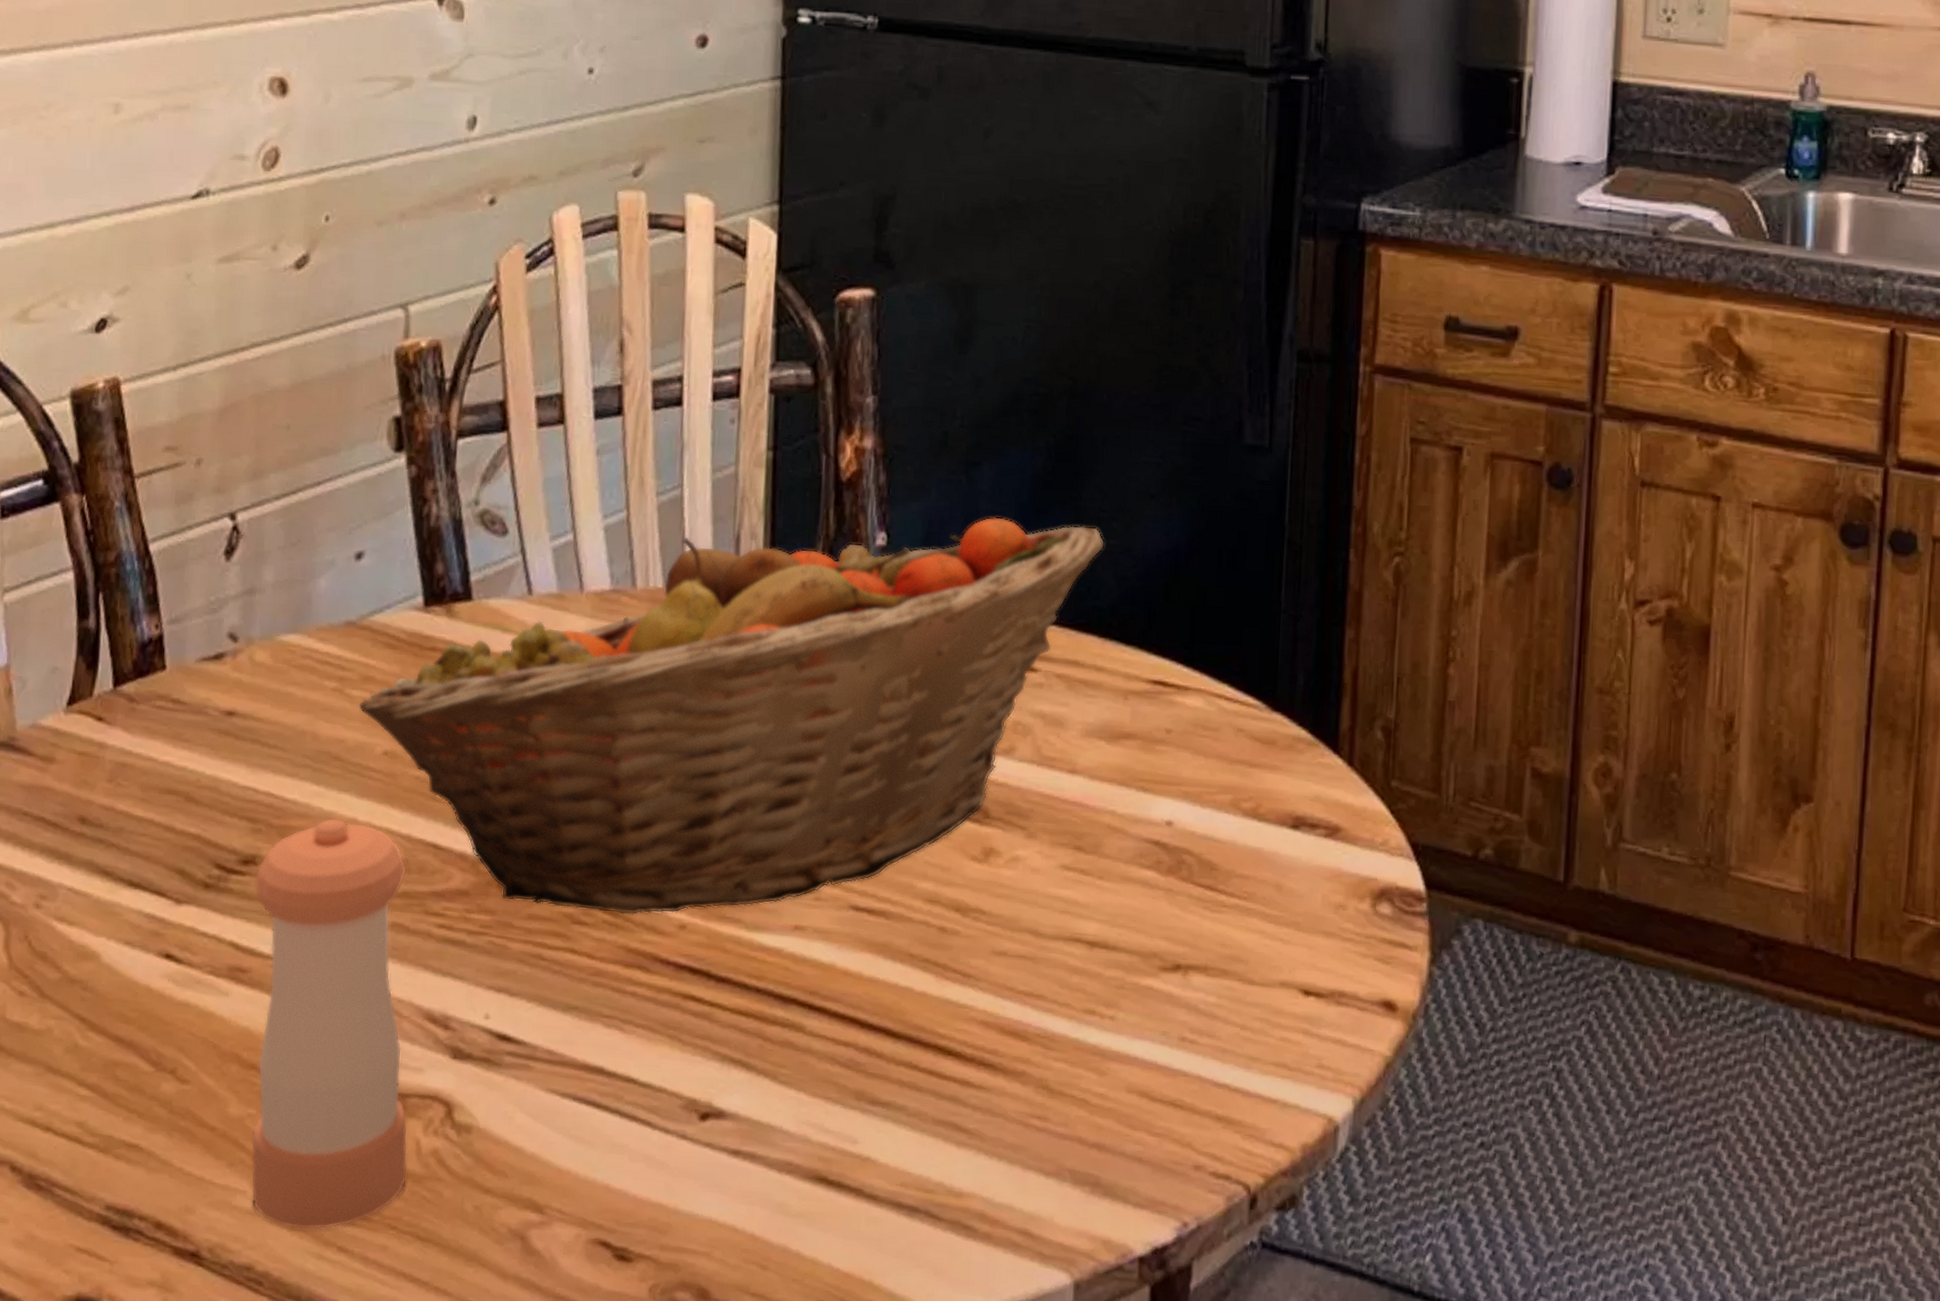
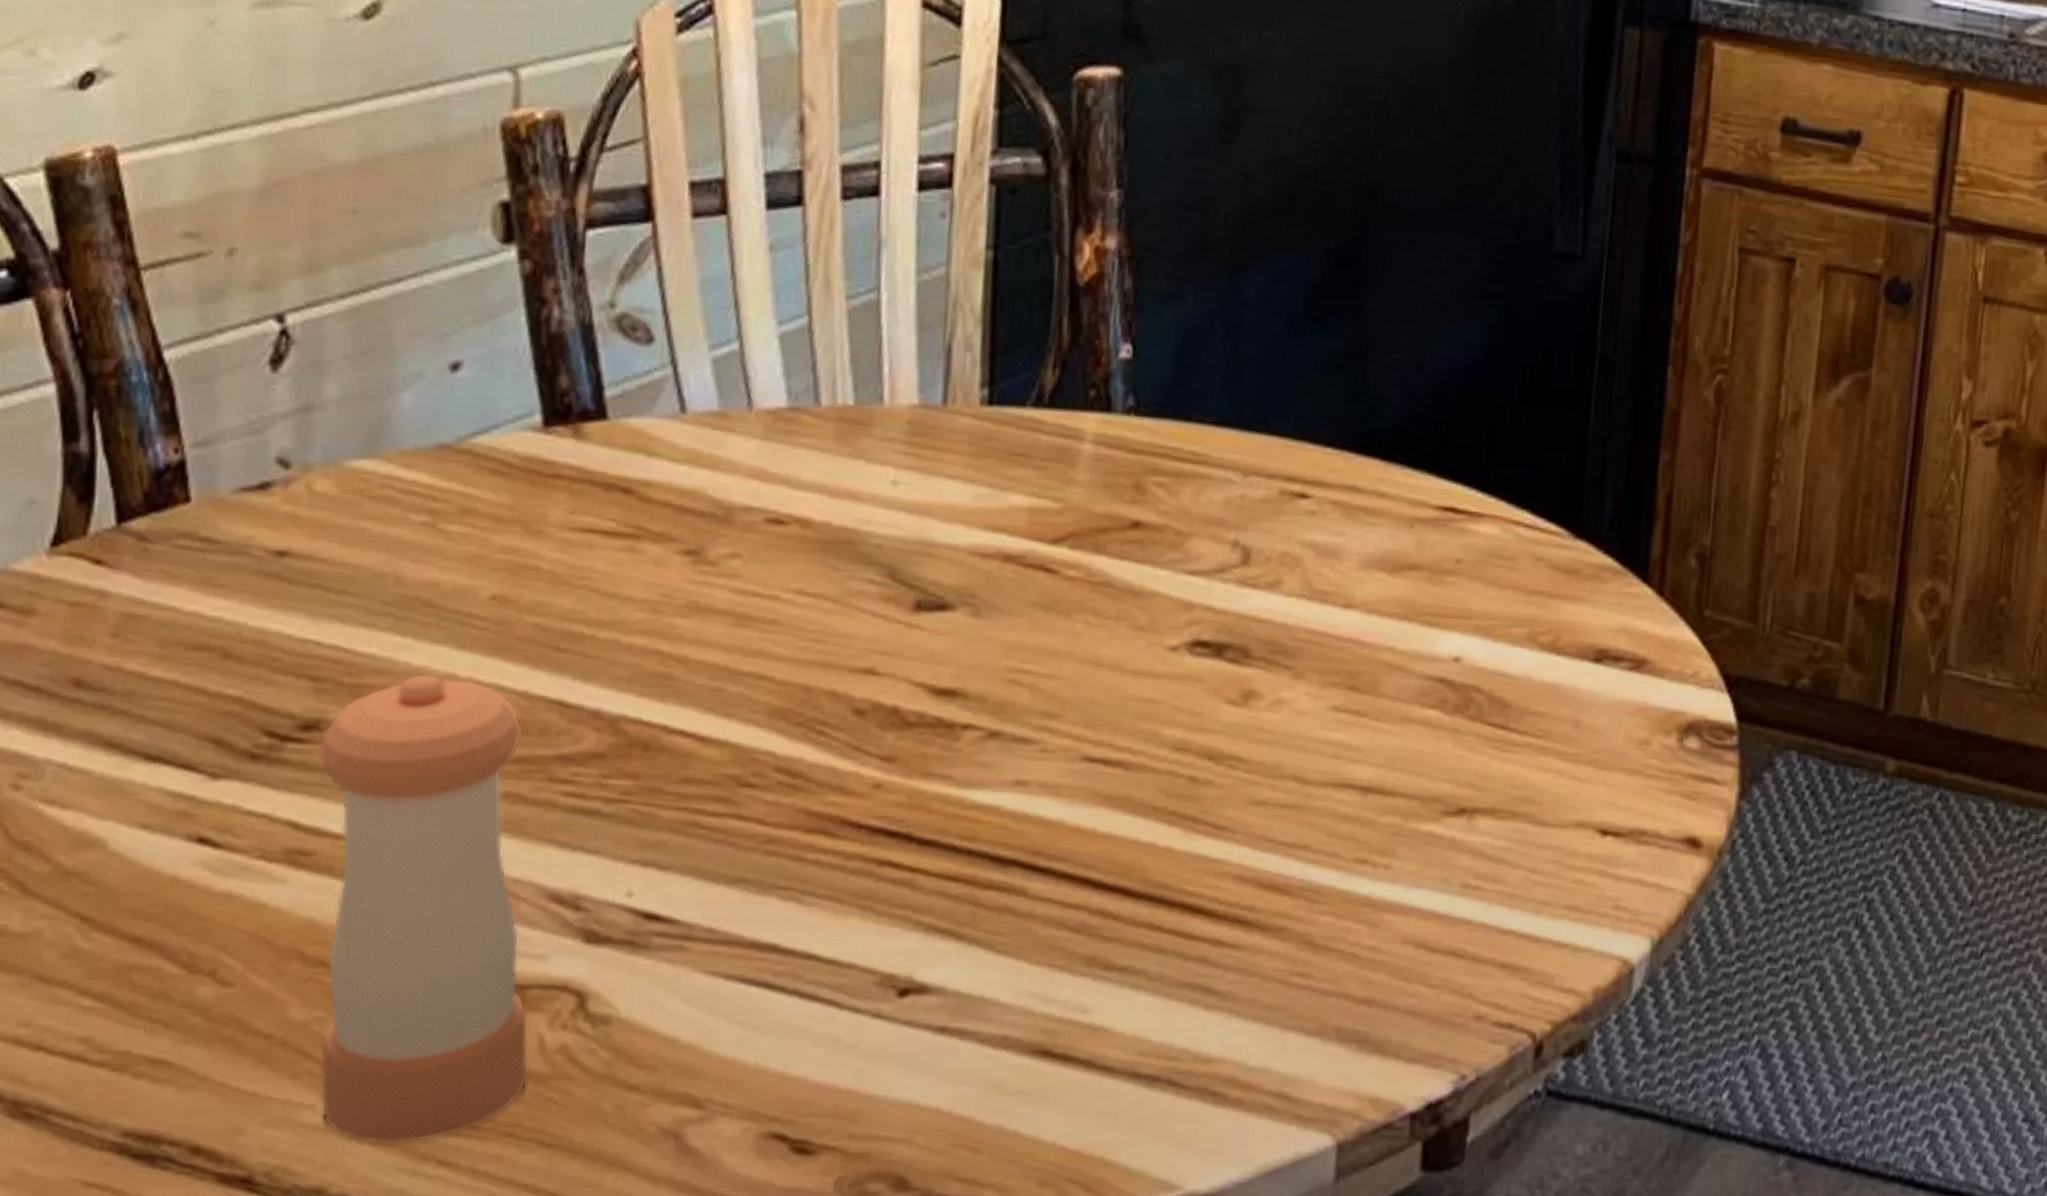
fruit basket: present [359,517,1105,915] -> none [458,327,1392,775]

